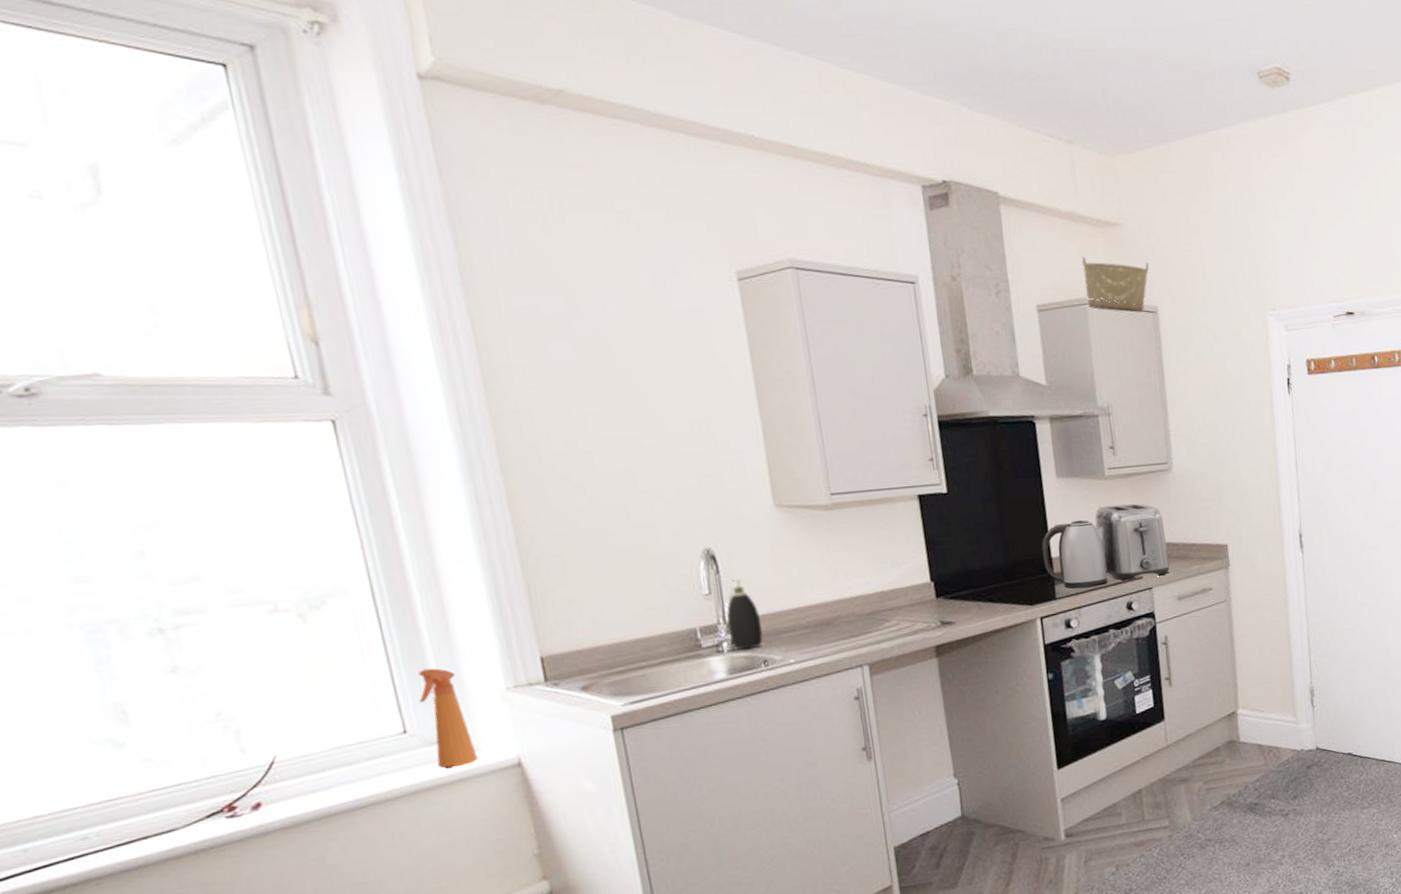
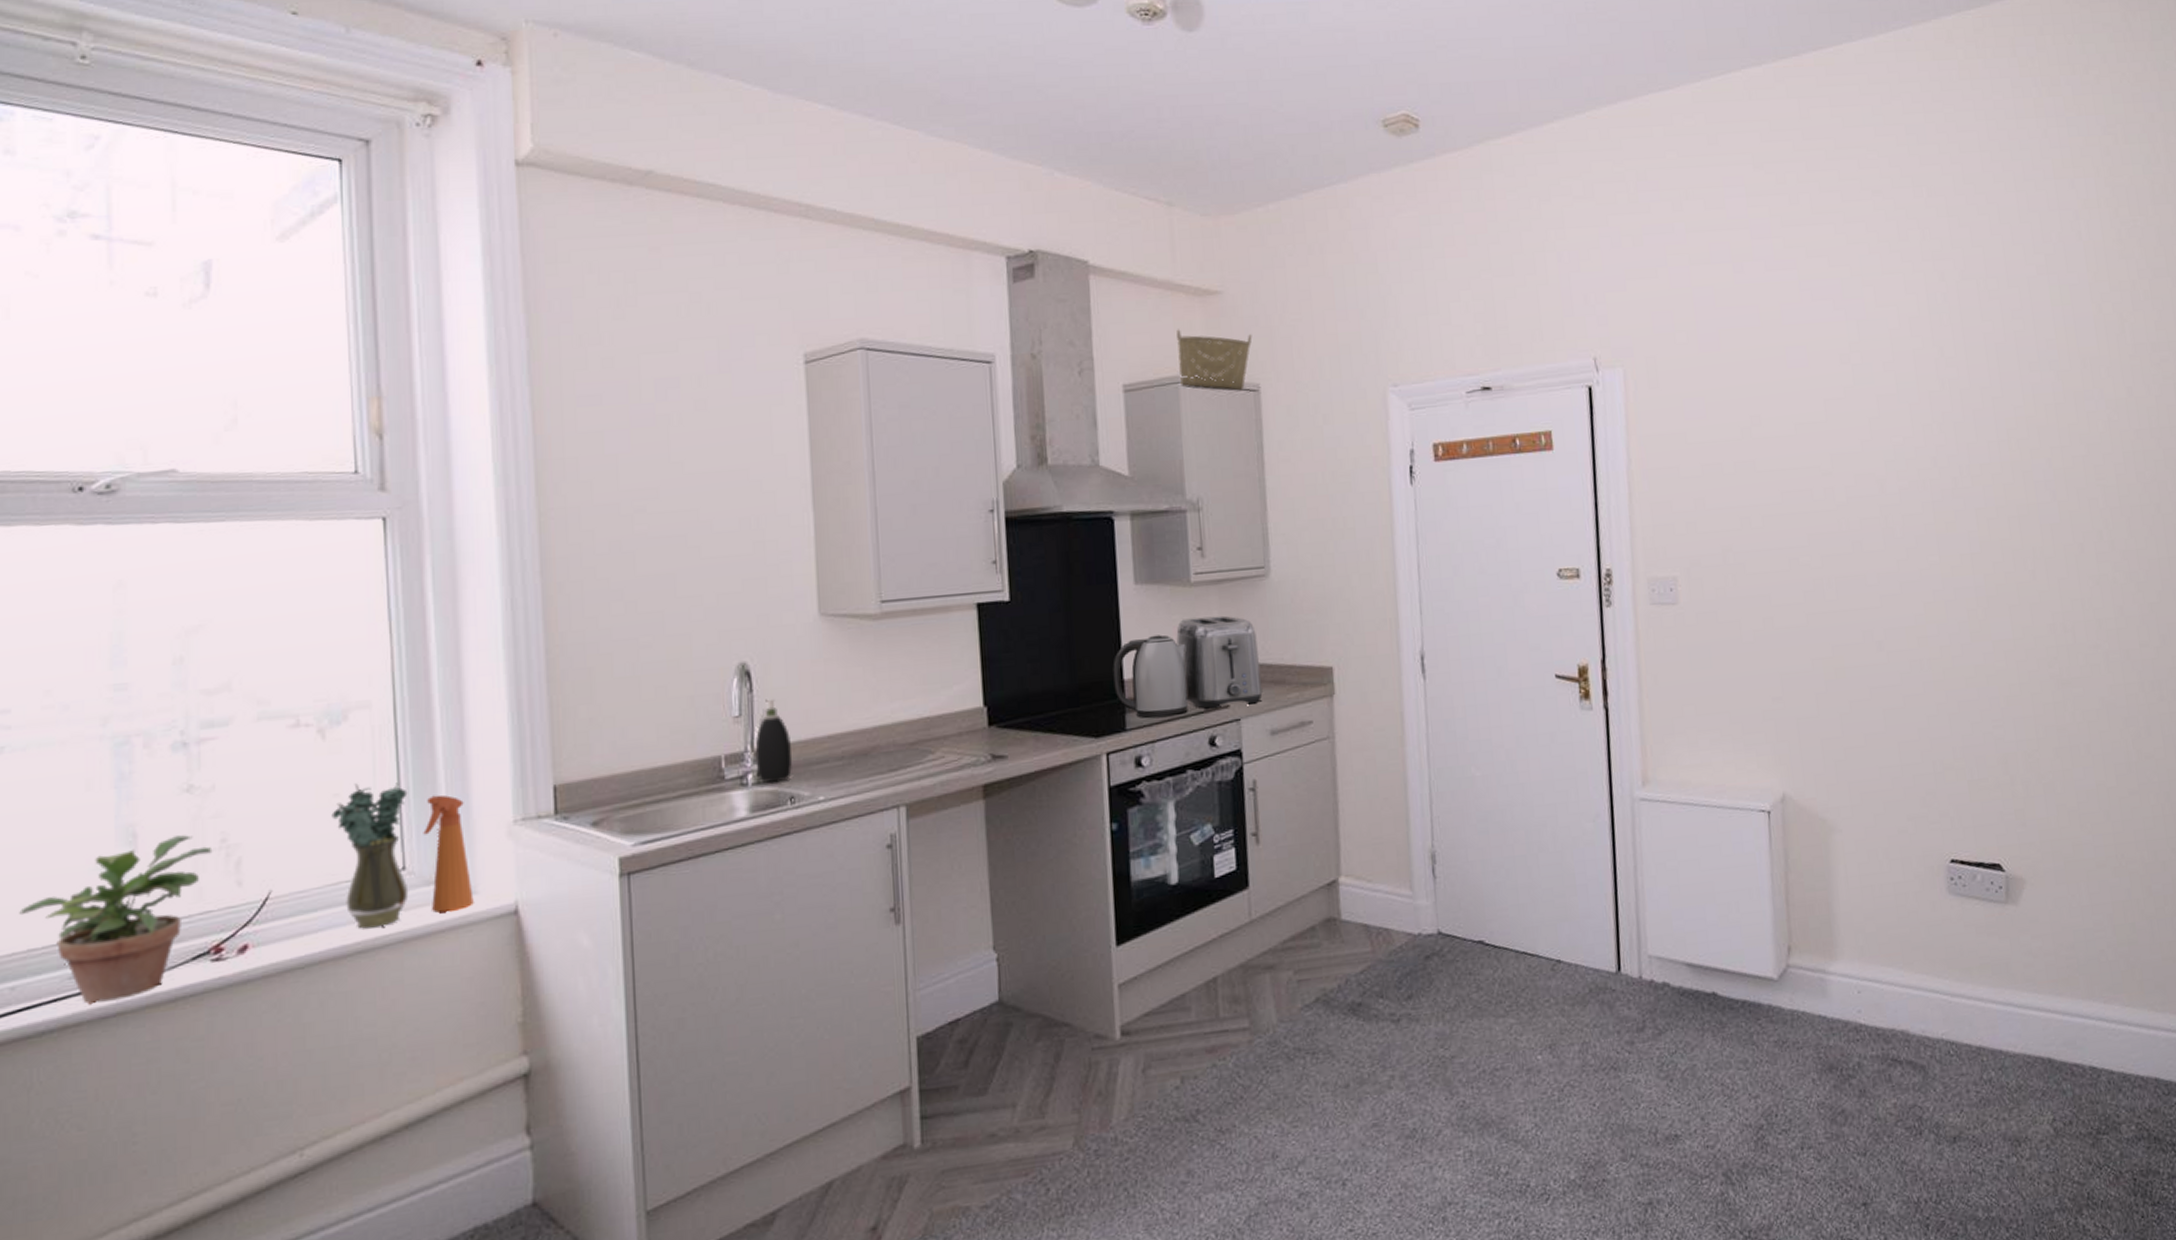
potted plant: none [17,710,209,859] -> present [19,835,213,1003]
vase: none [325,659,414,784] -> present [331,782,409,929]

